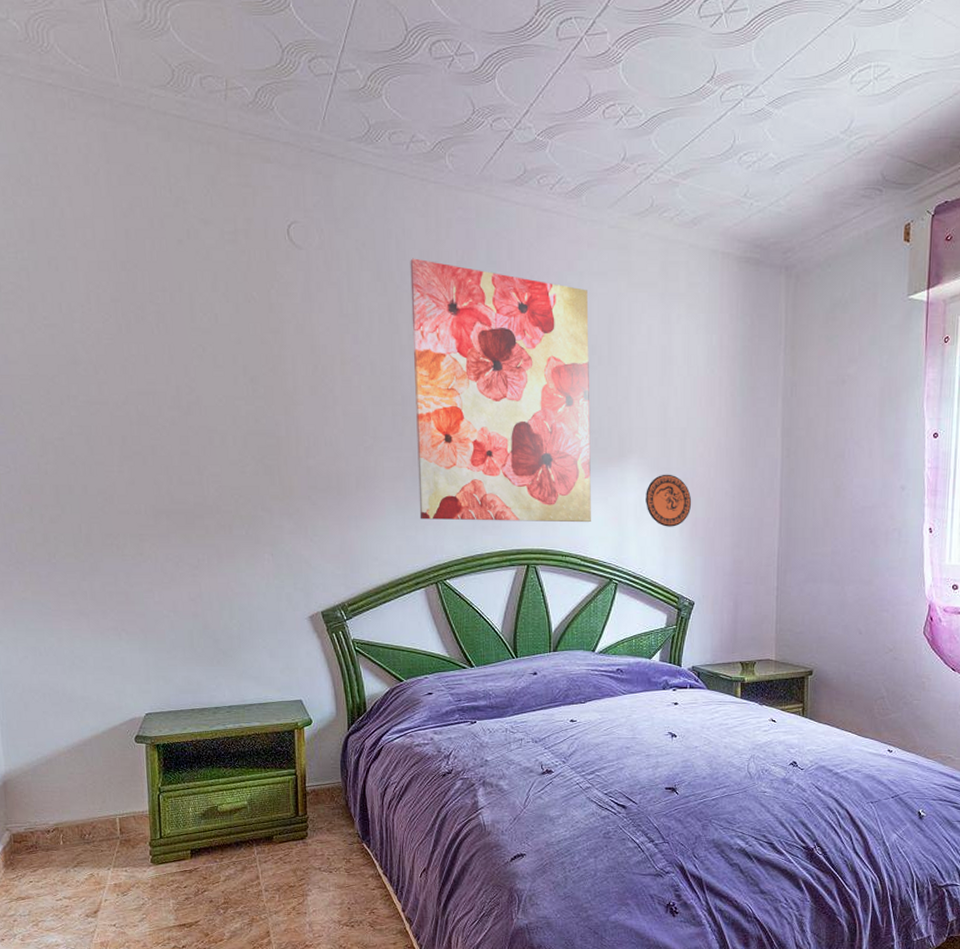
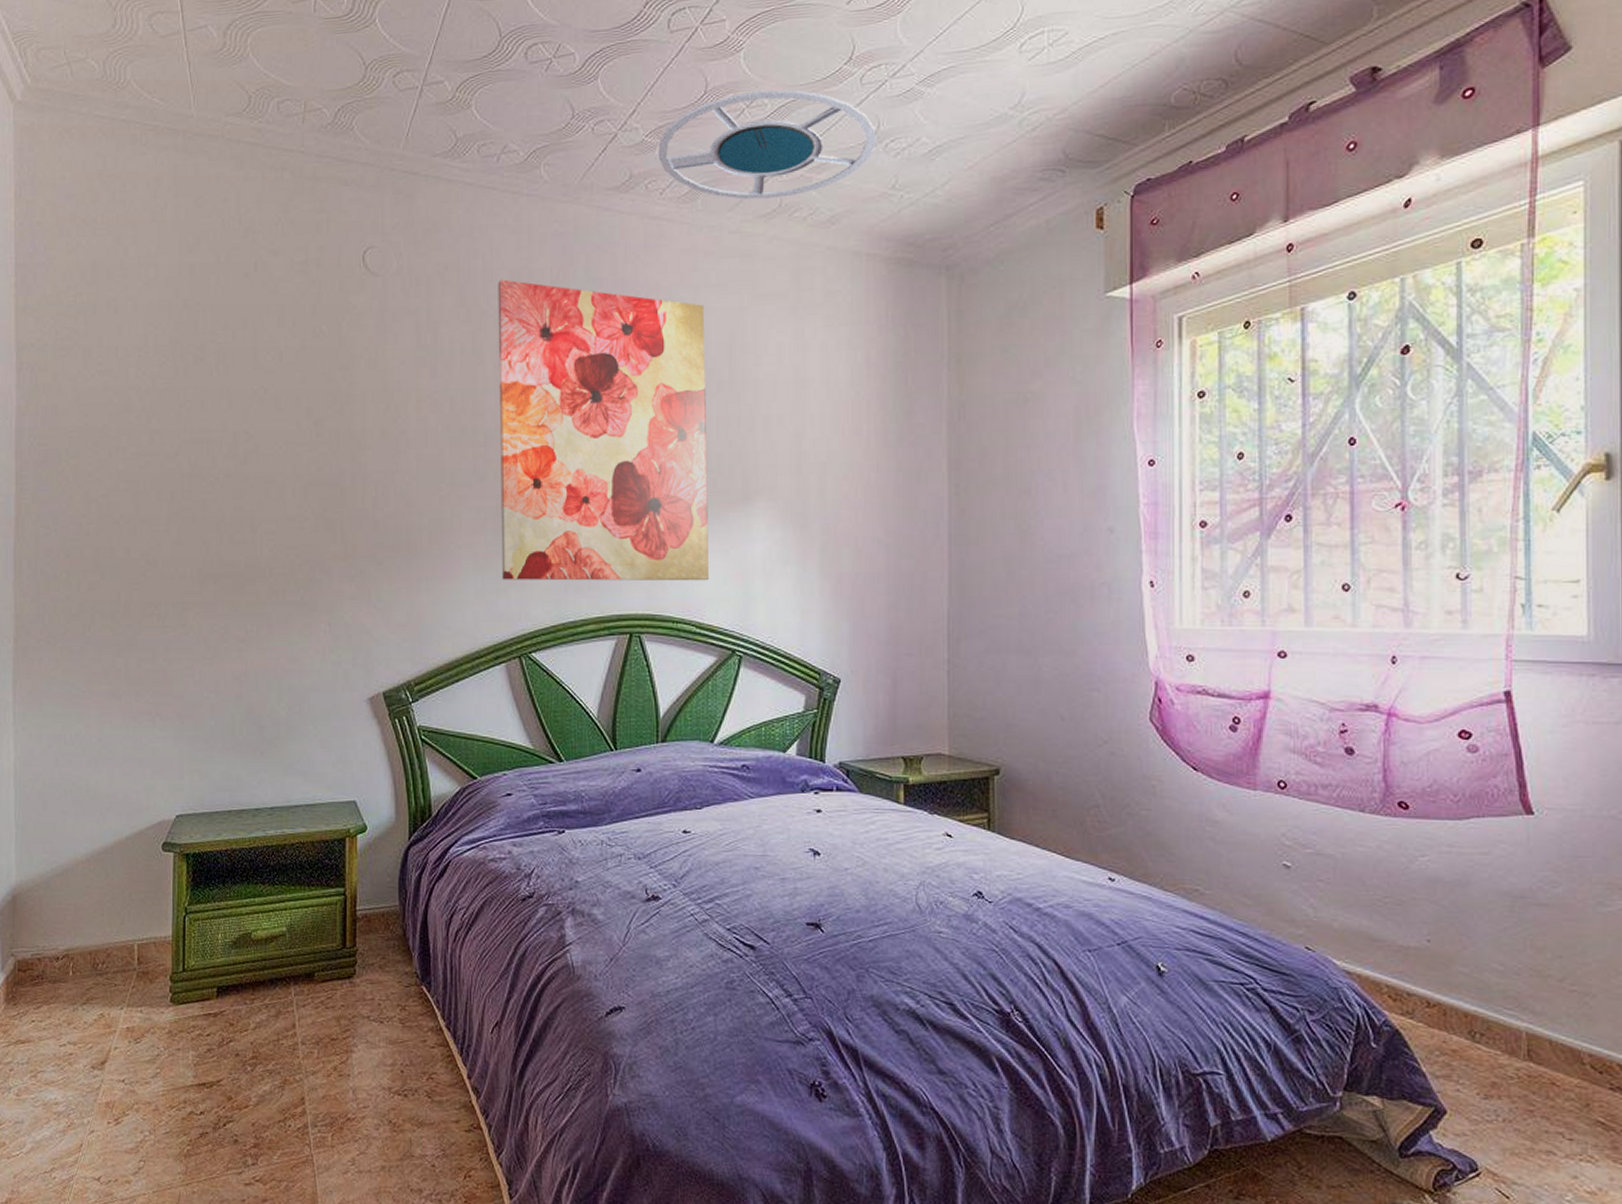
ceiling lamp: none [548,100,732,199] -> present [658,90,876,200]
decorative plate: present [646,474,692,527] -> none [776,519,835,585]

